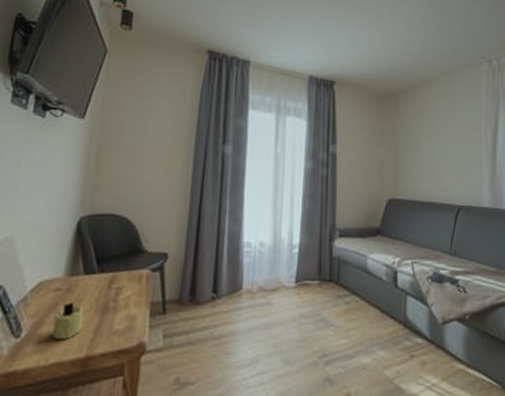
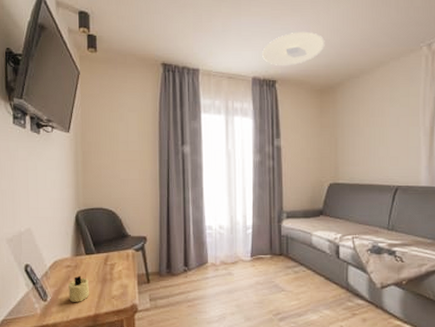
ceiling light: none [321,33,387,68] -> present [262,31,325,66]

